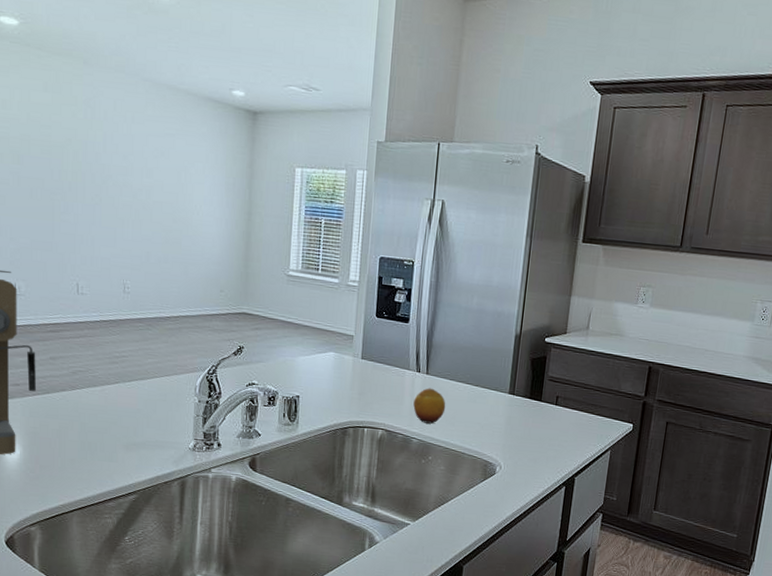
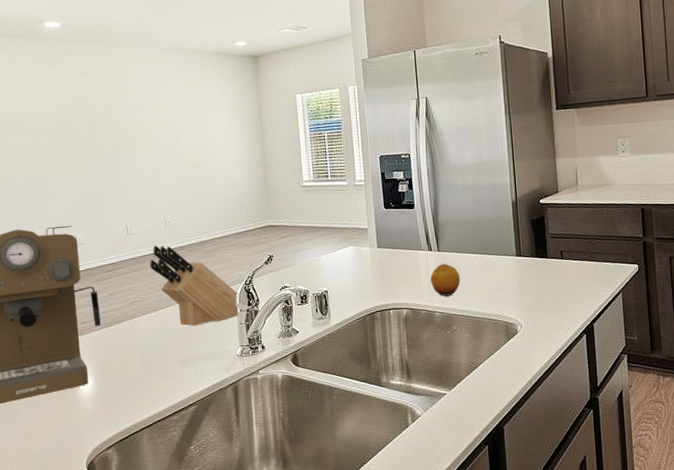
knife block: none [100,312,200,410] -> present [150,245,239,326]

